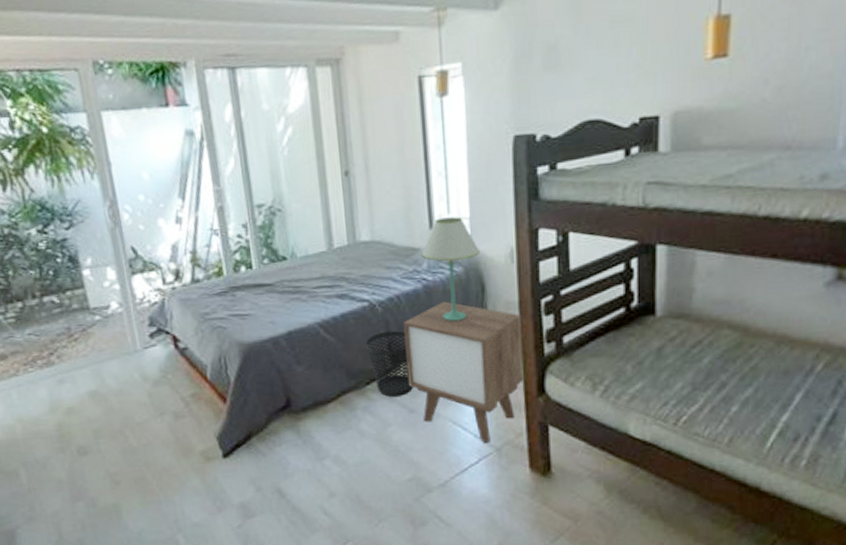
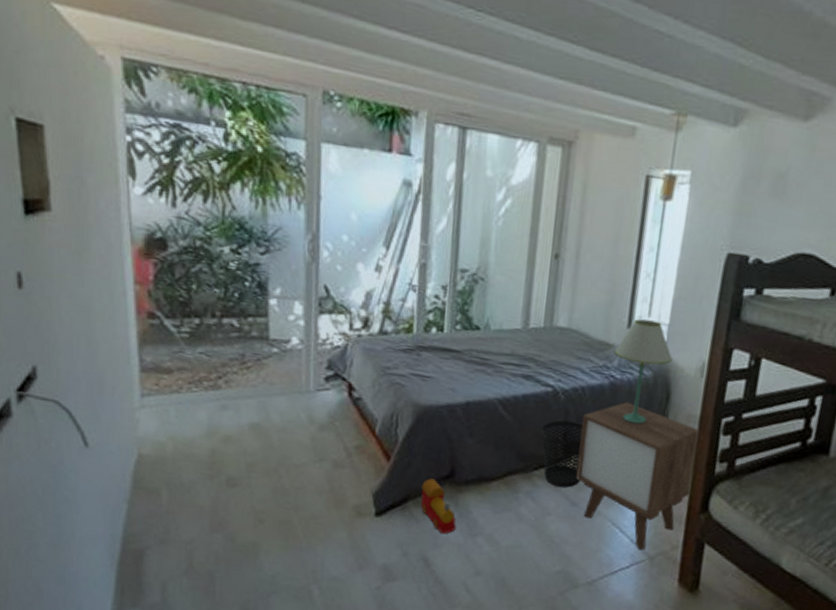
toy train: none [261,412,303,464] -> present [421,478,456,534]

